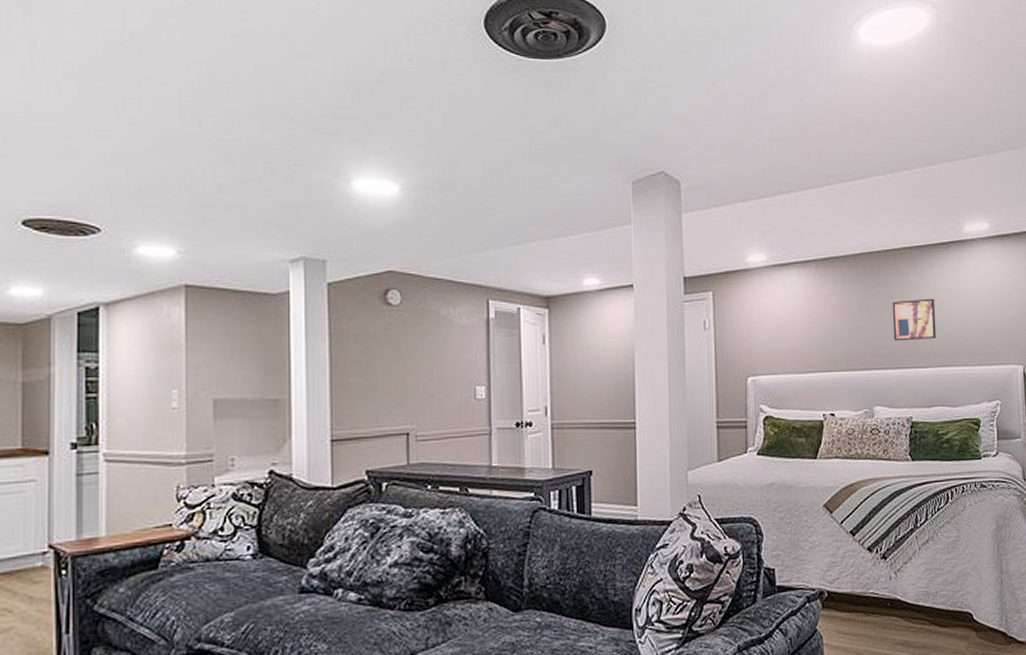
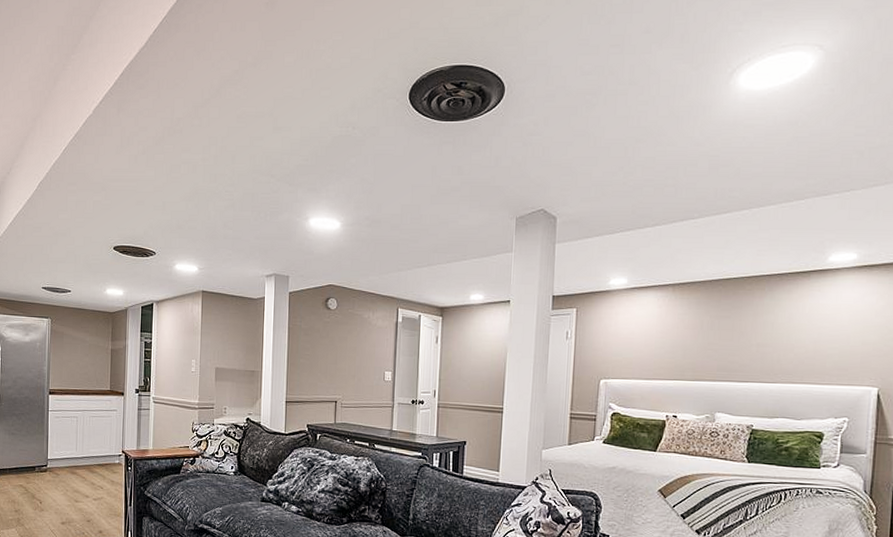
wall art: present [892,298,937,342] -> none [742,321,789,359]

